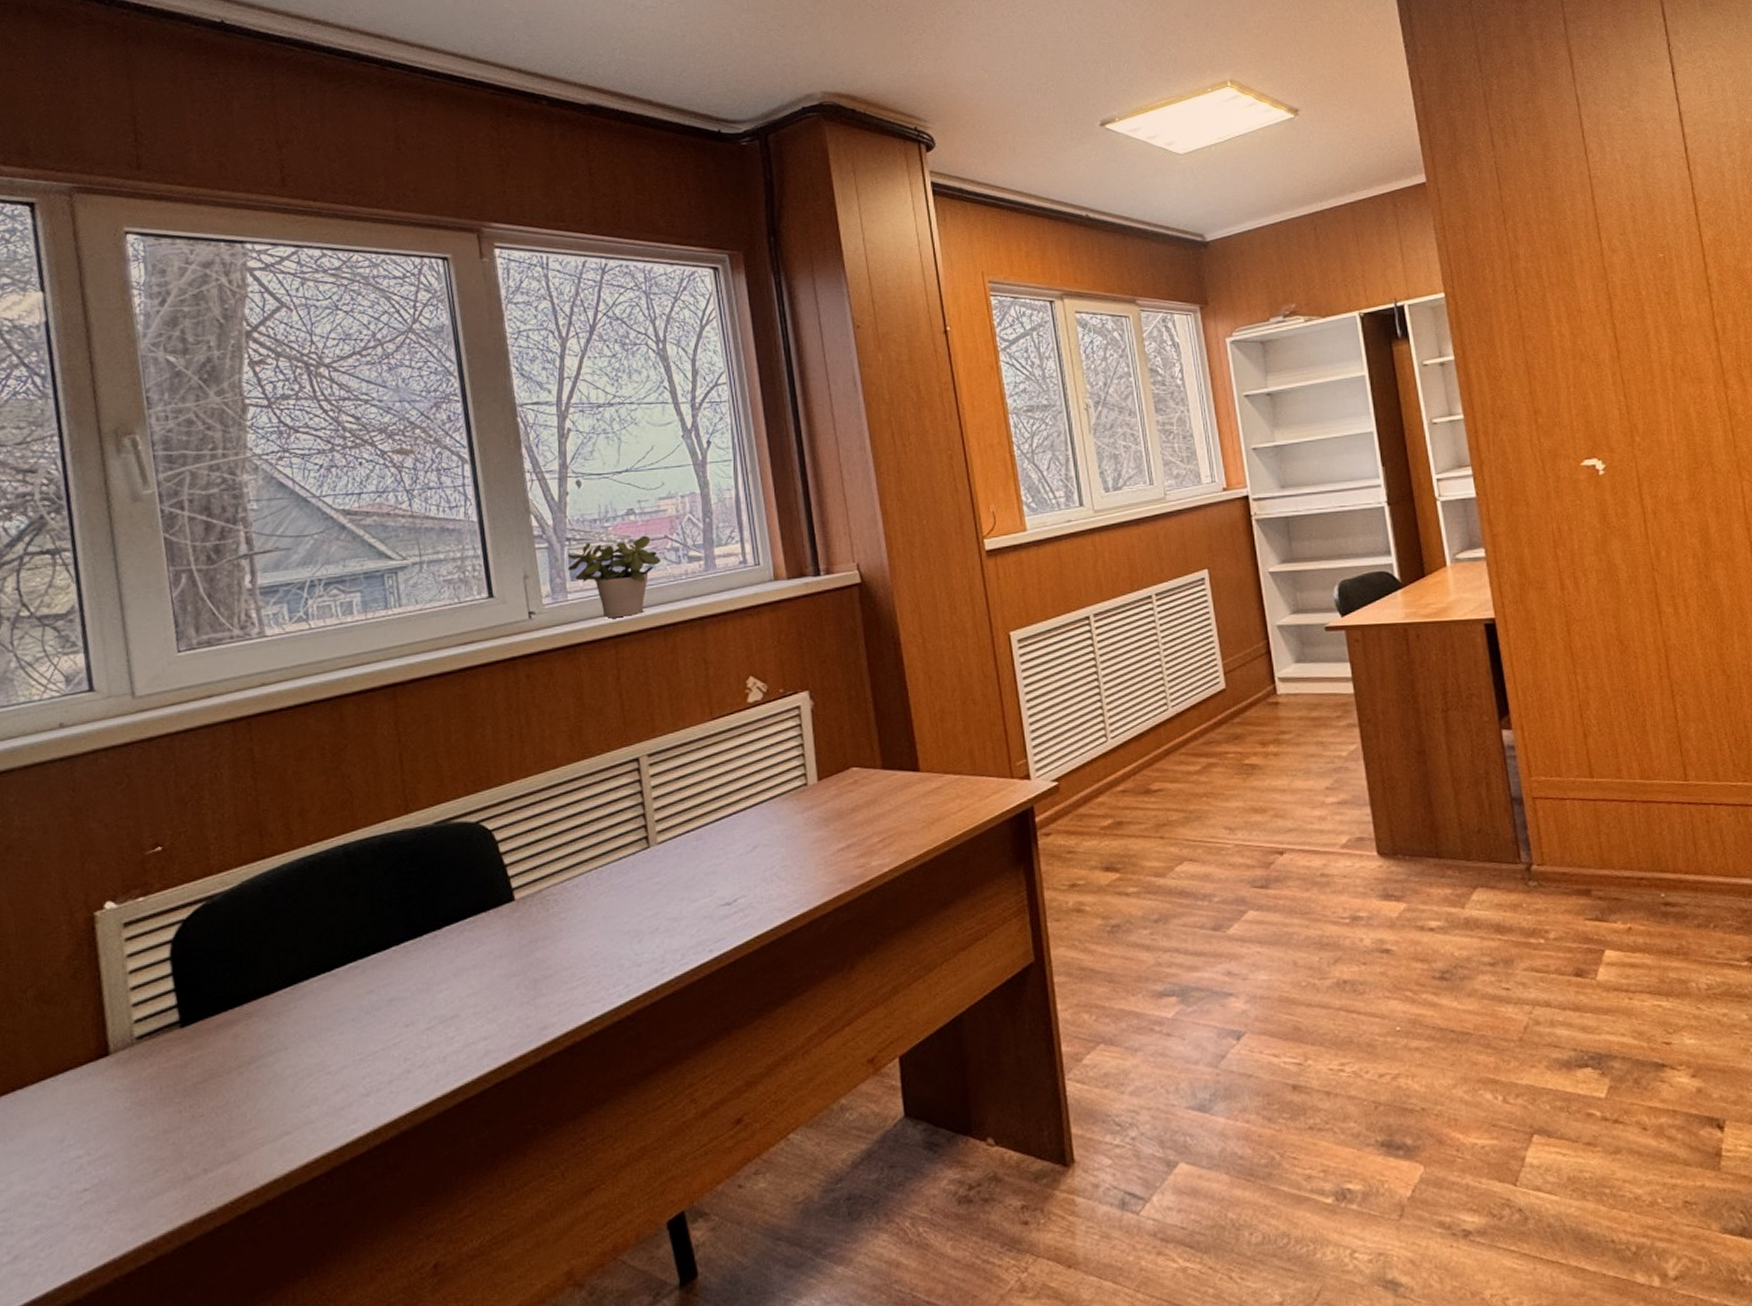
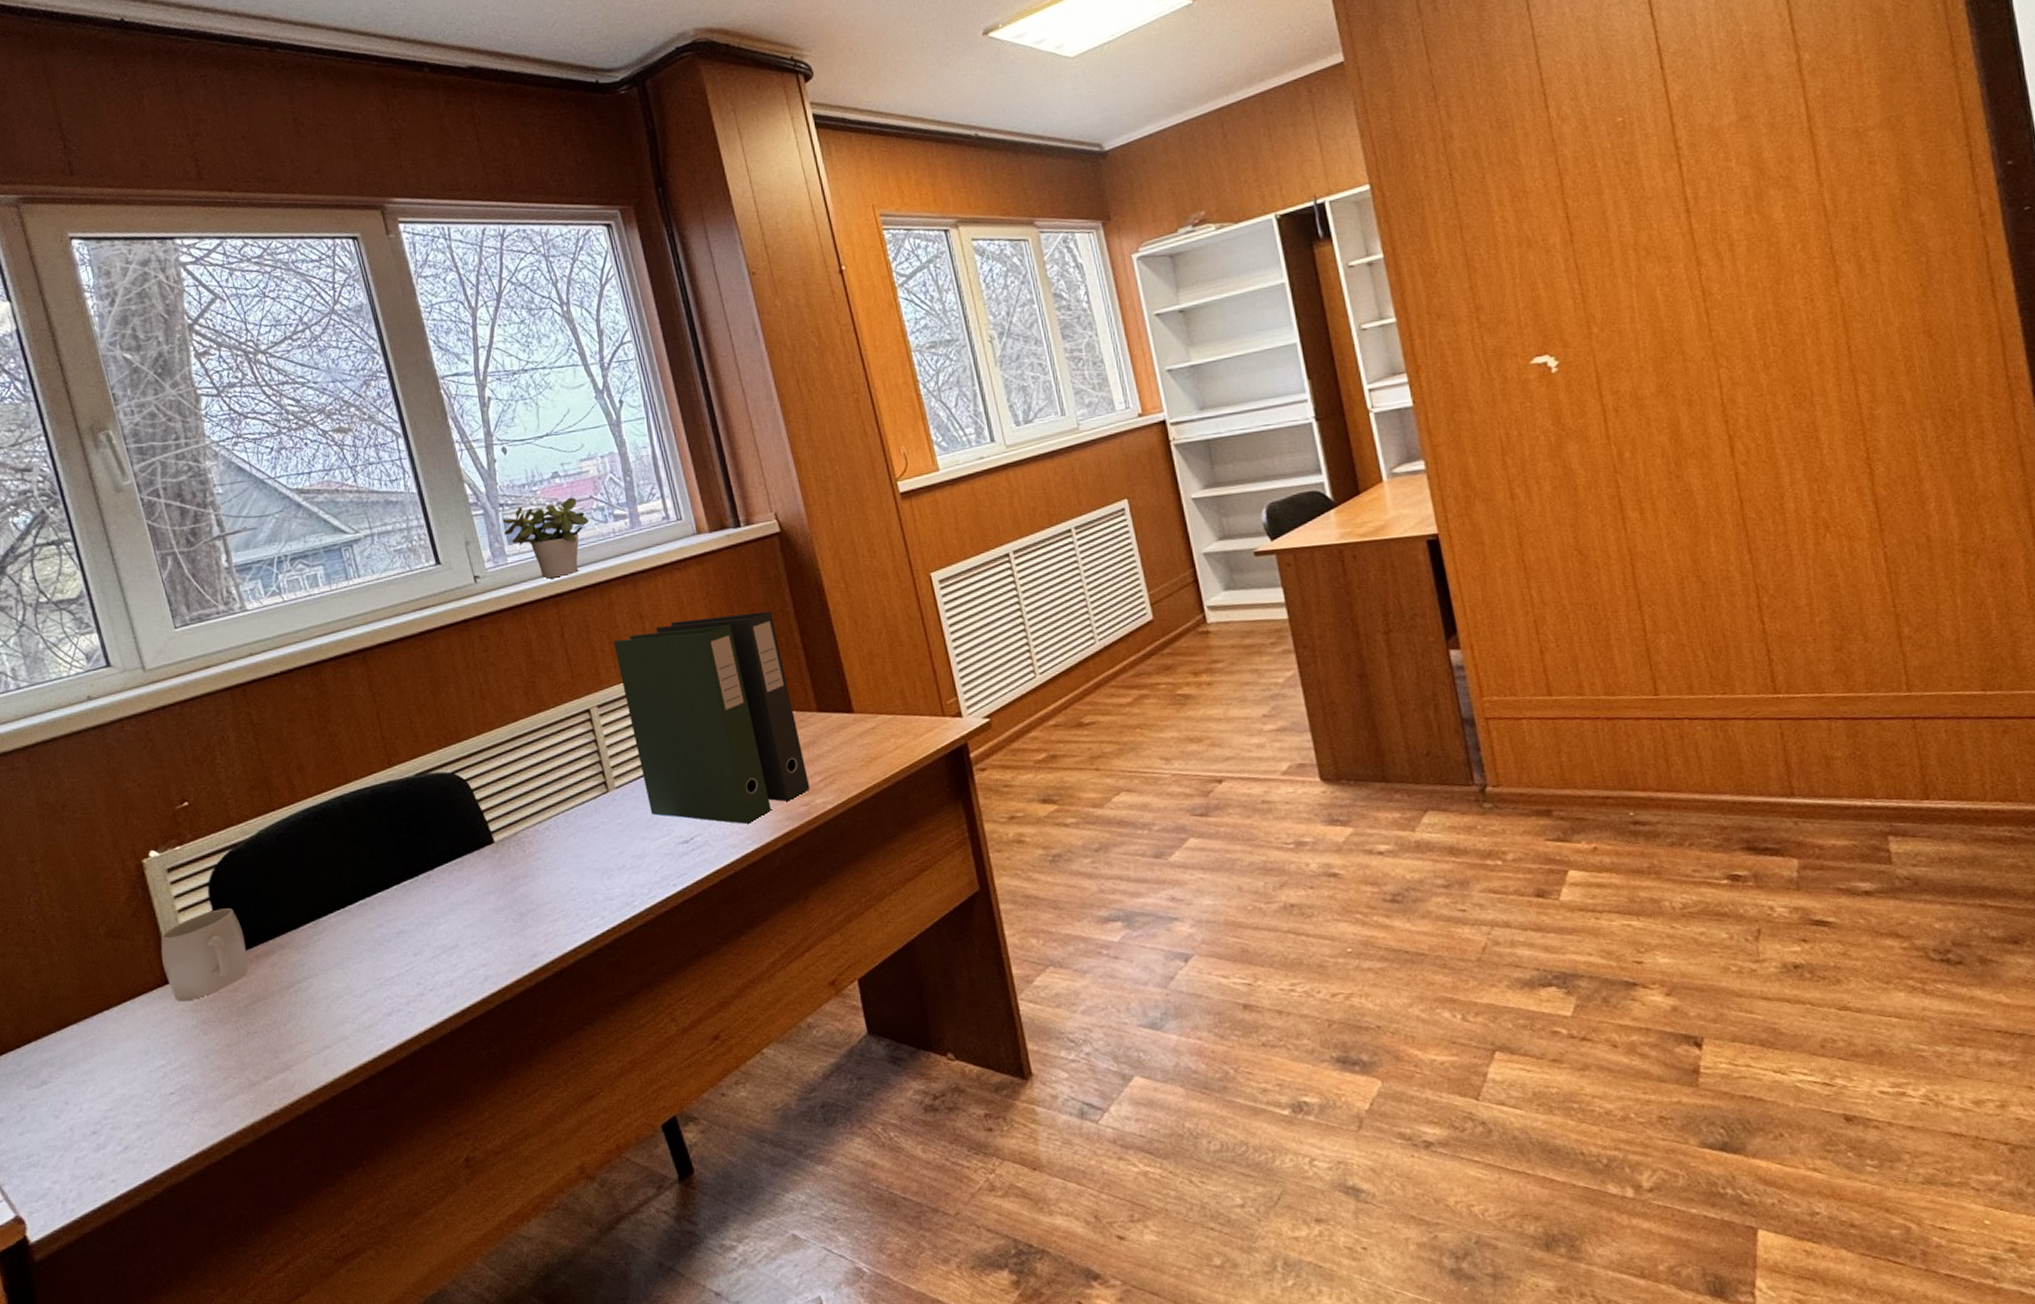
mug: none [99,969,206,1079] -> present [160,908,249,1002]
binder: none [673,662,867,886] -> present [613,611,810,824]

